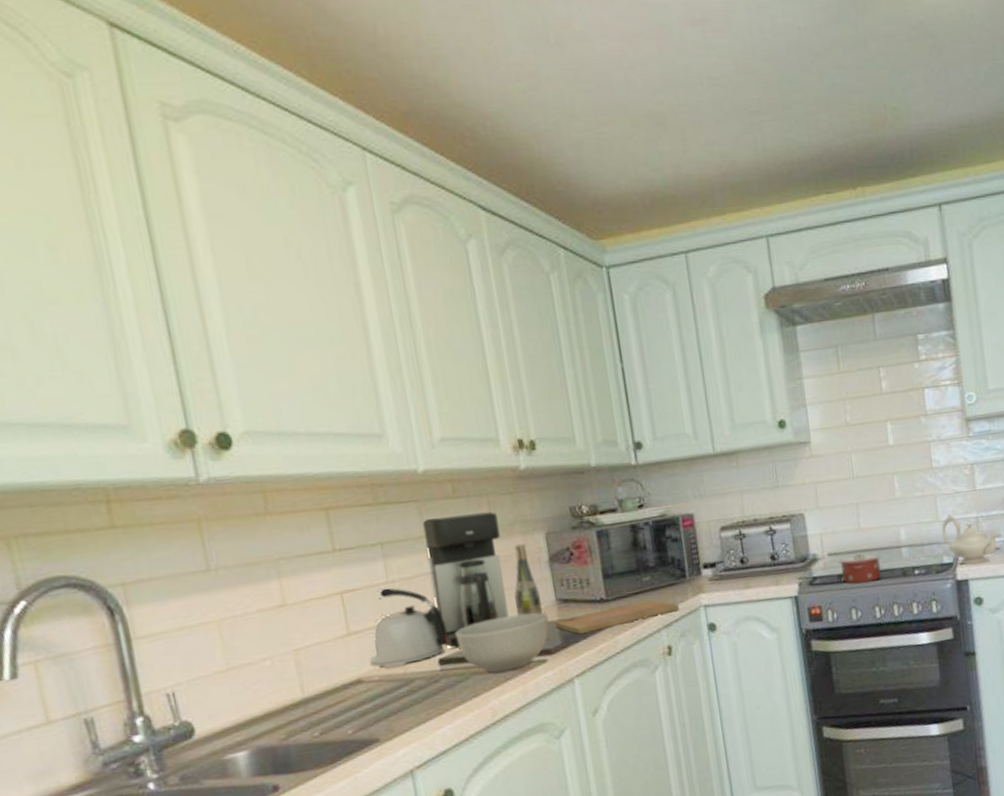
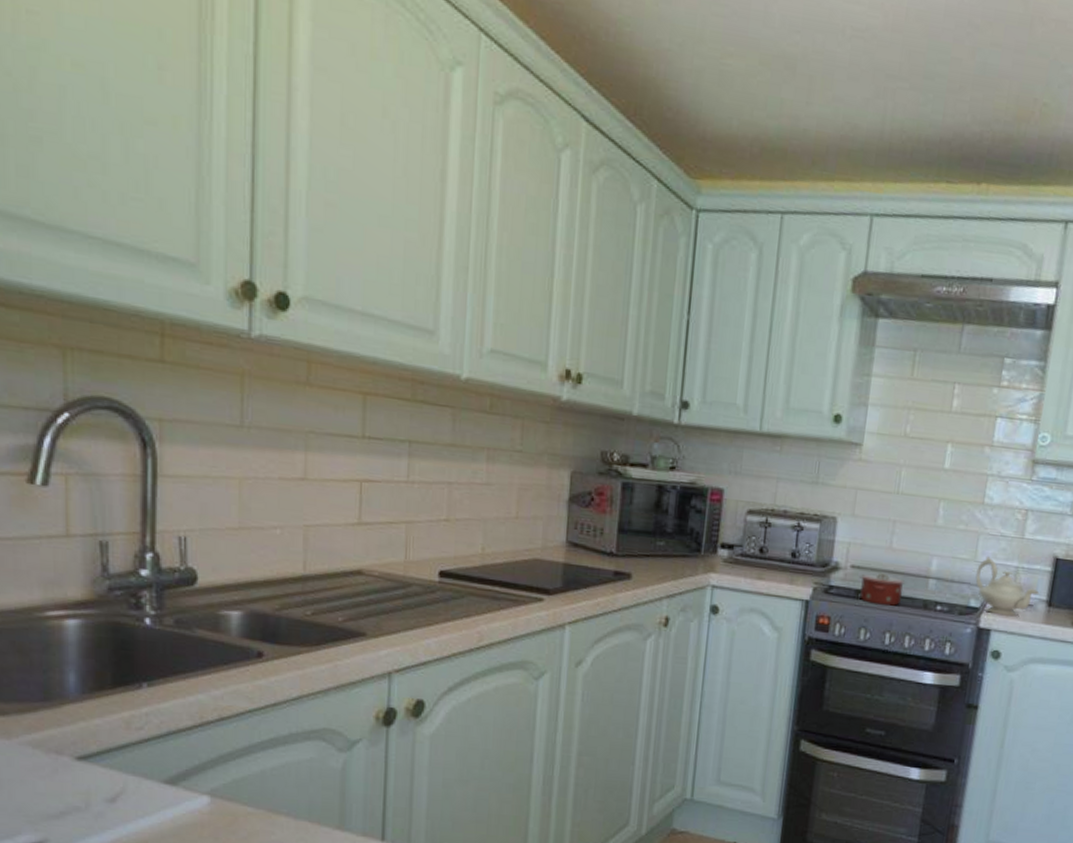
kettle: present [368,588,450,670] -> none [372,486,455,571]
coffee maker: present [423,511,509,649] -> none [448,428,528,565]
bowl: present [455,612,549,674] -> none [460,544,556,601]
wine bottle: present [514,544,542,616] -> none [526,476,552,552]
cutting board: present [554,599,679,635] -> none [559,562,686,585]

